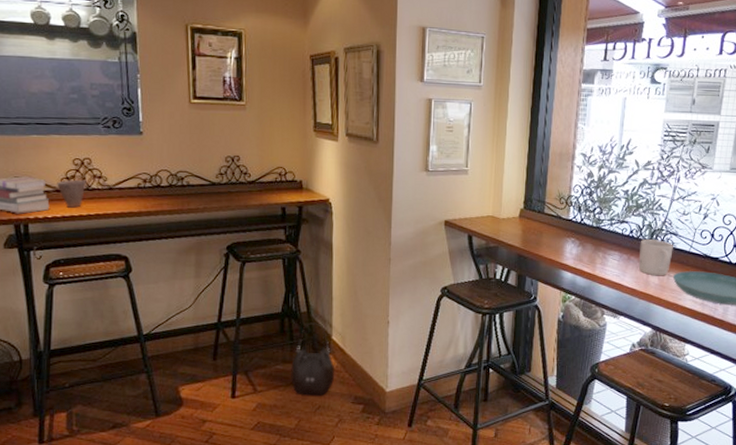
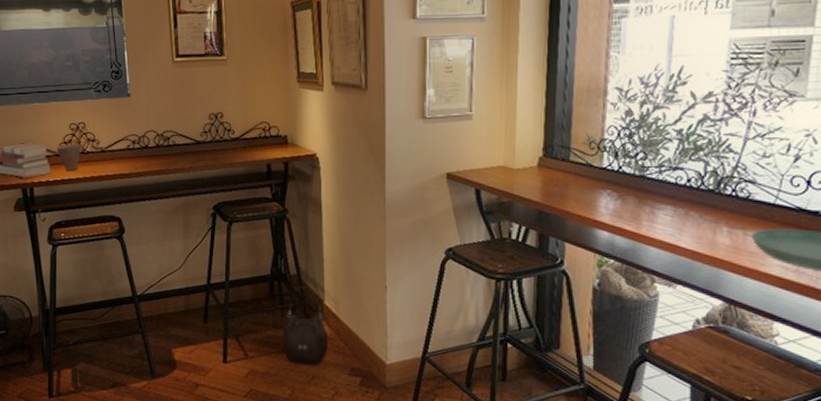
mug: present [638,239,673,276] -> none [700,190,750,236]

